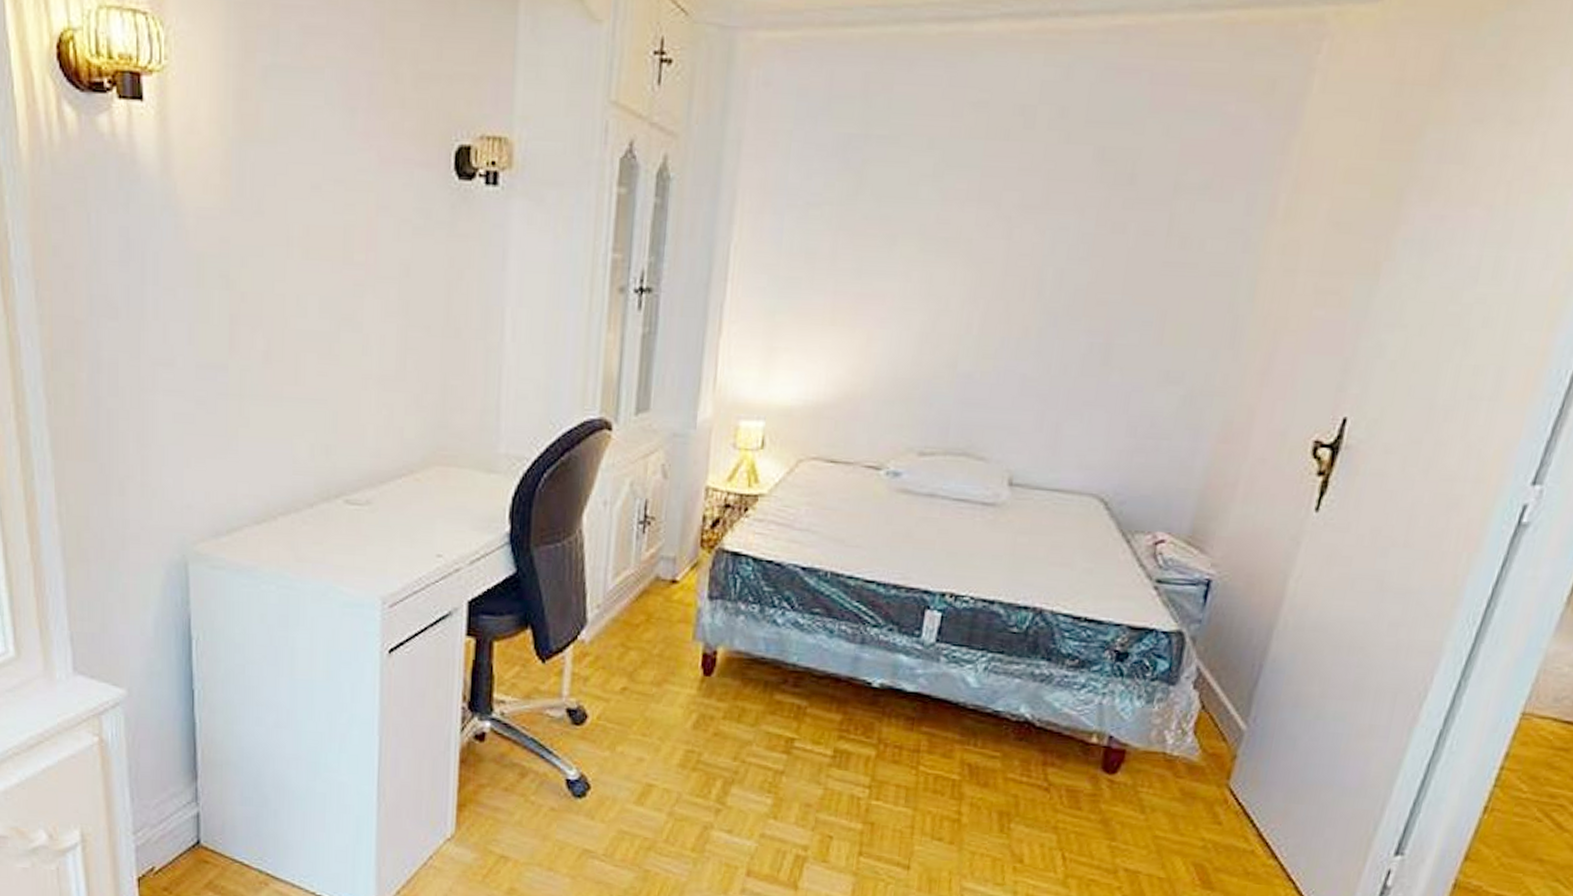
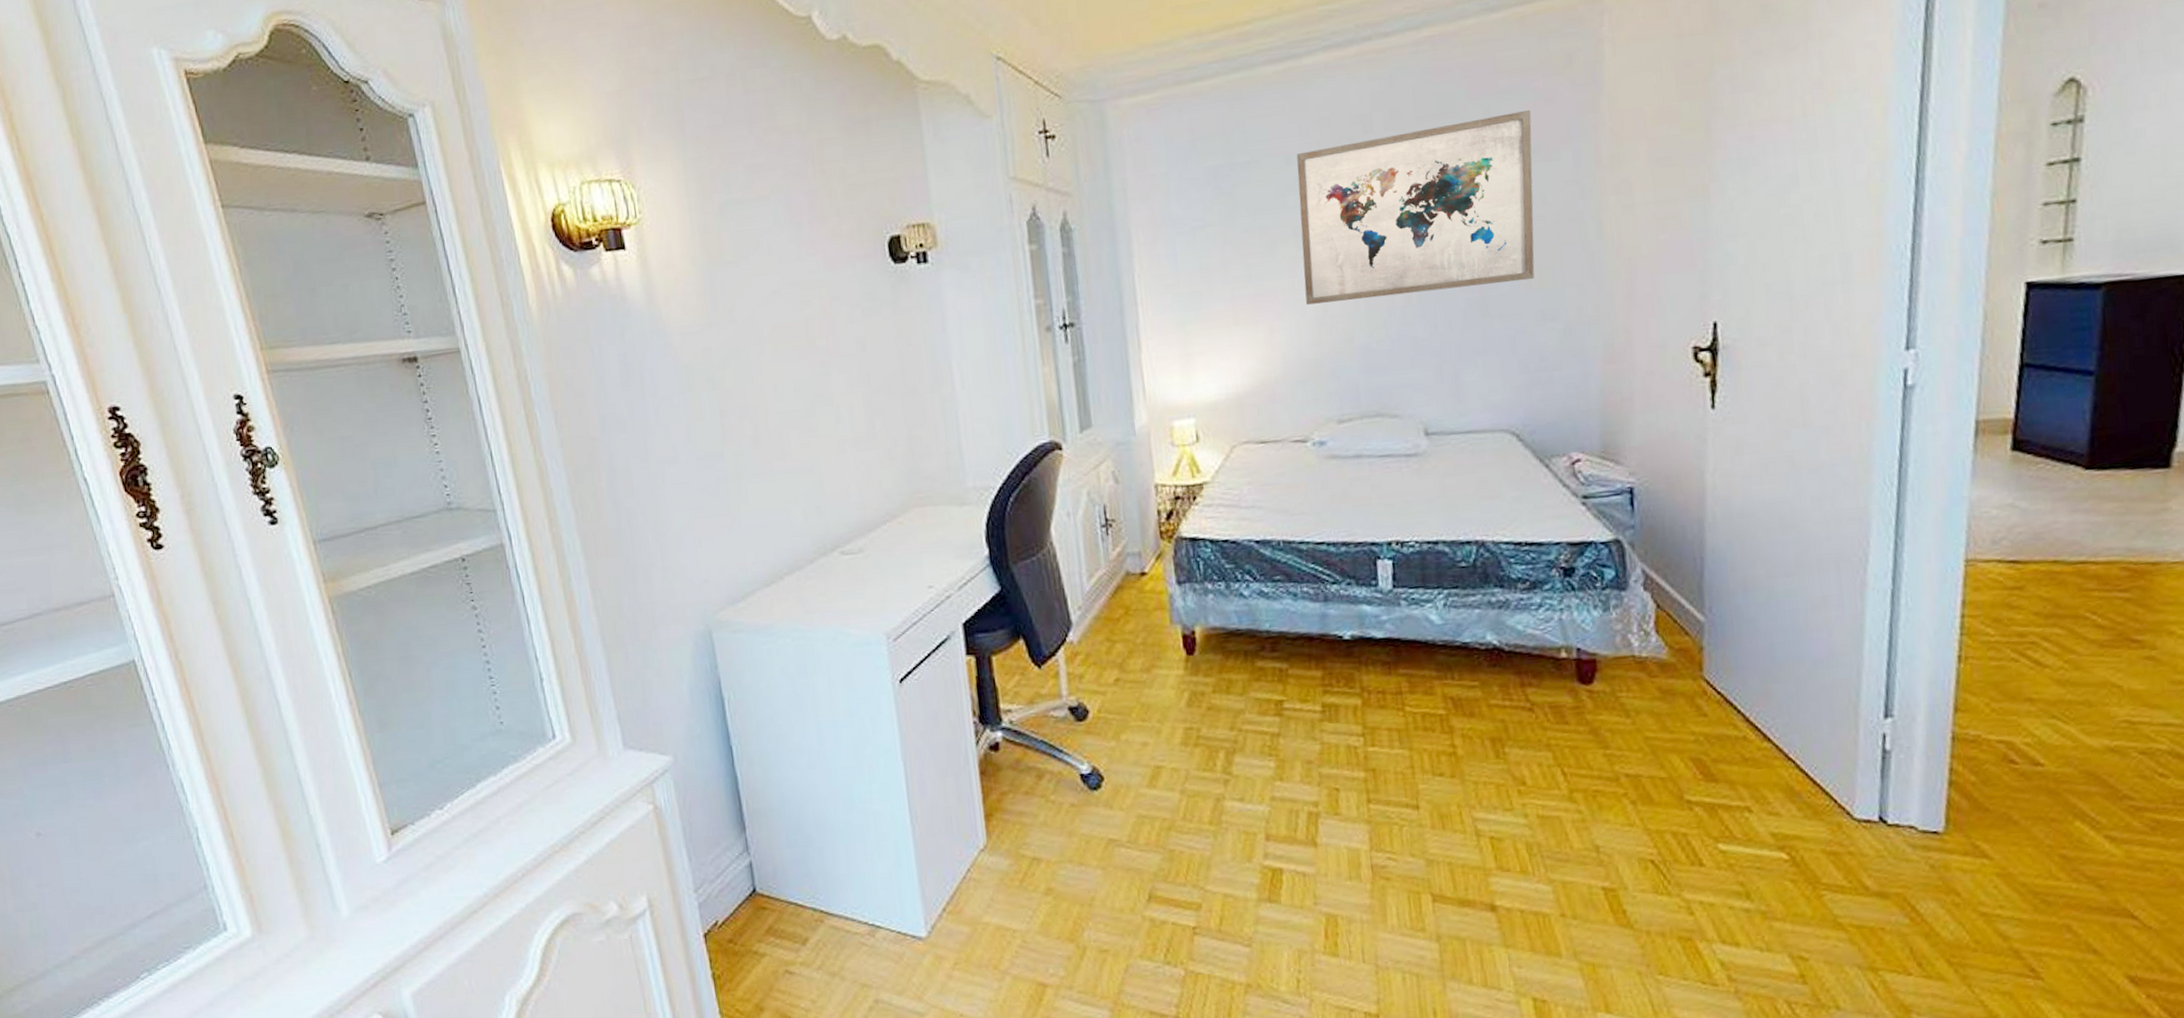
wall art: none [913,136,1215,334] -> present [1296,110,1535,305]

